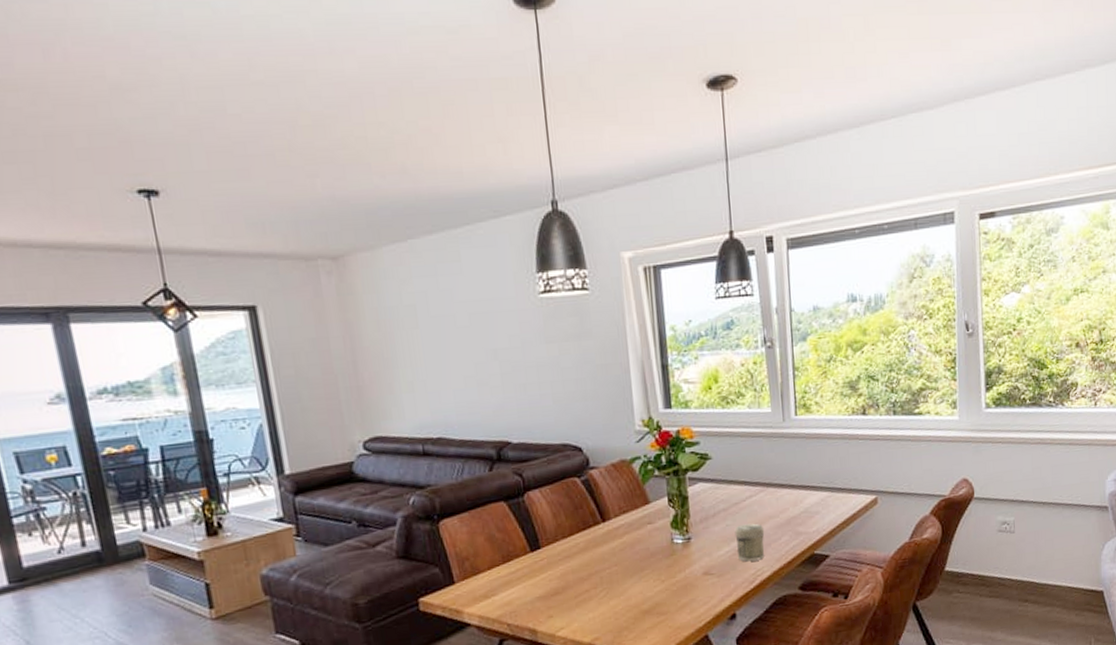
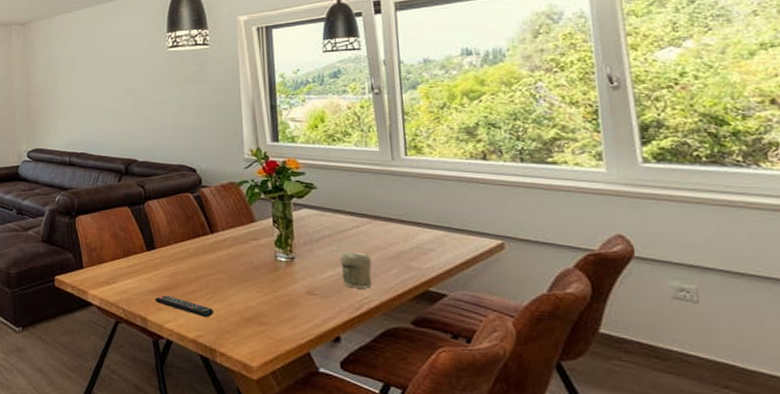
remote control: none [544,599,611,618] -> present [155,295,214,318]

